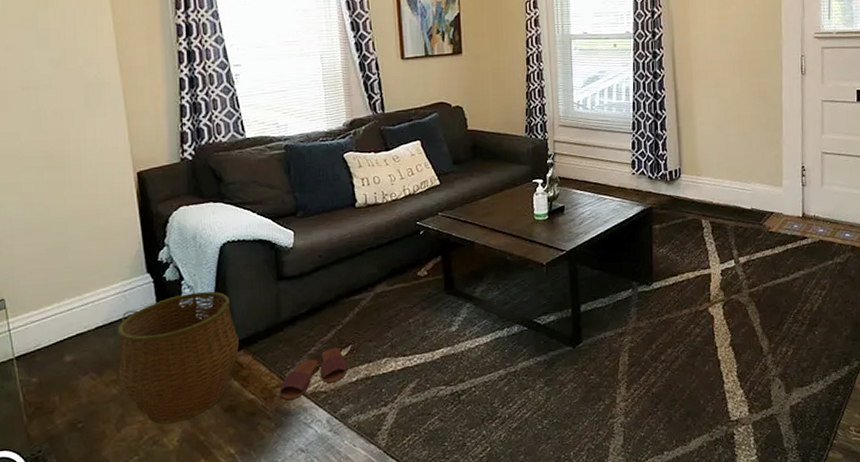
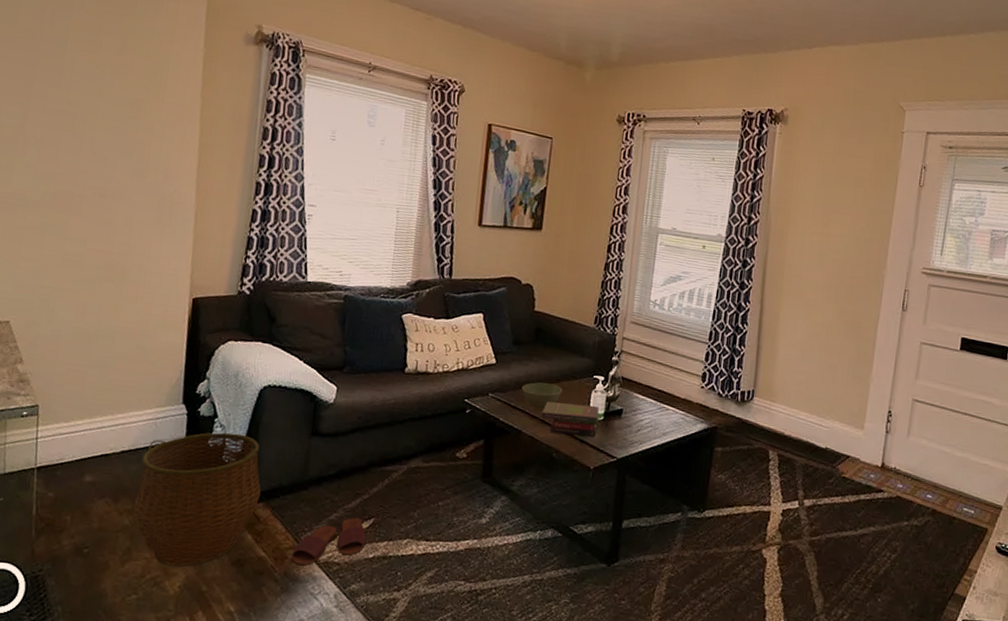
bowl: none [468,194,506,221] -> present [521,382,562,412]
books: none [490,207,544,238] -> present [541,402,600,437]

